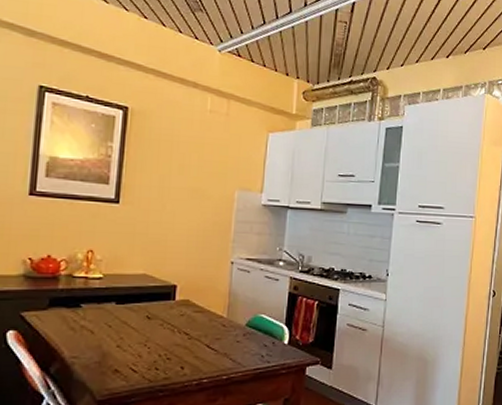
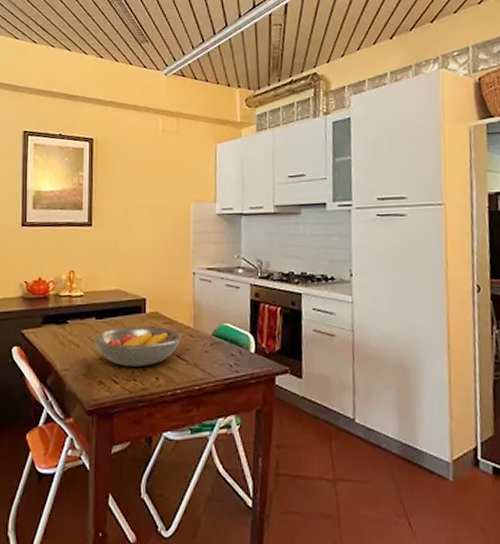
fruit bowl: none [111,314,215,355] -> present [93,326,183,367]

